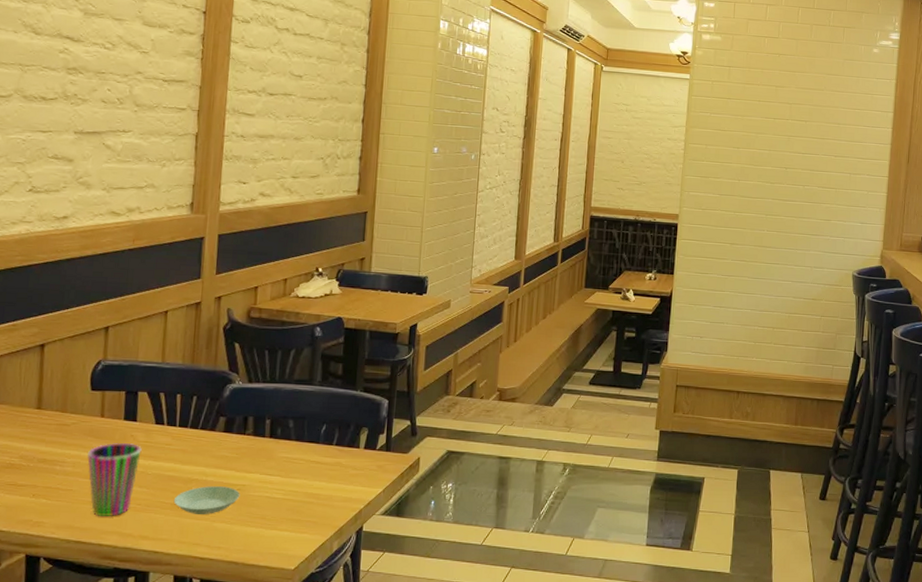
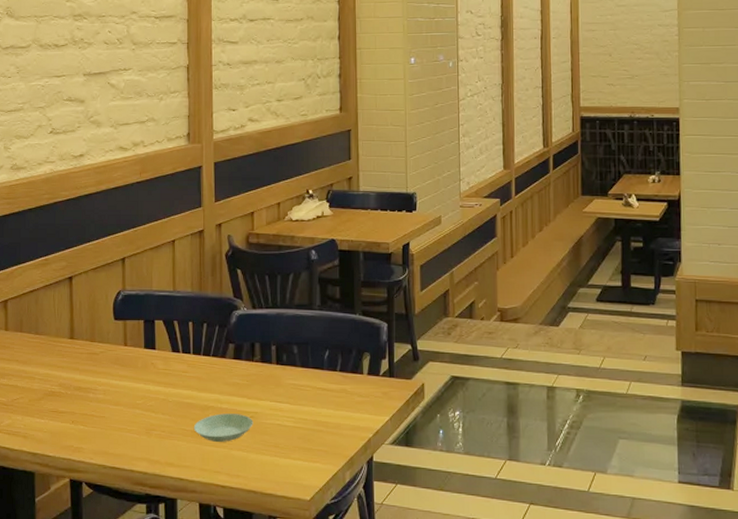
cup: present [87,442,142,516] -> none [116,370,162,443]

